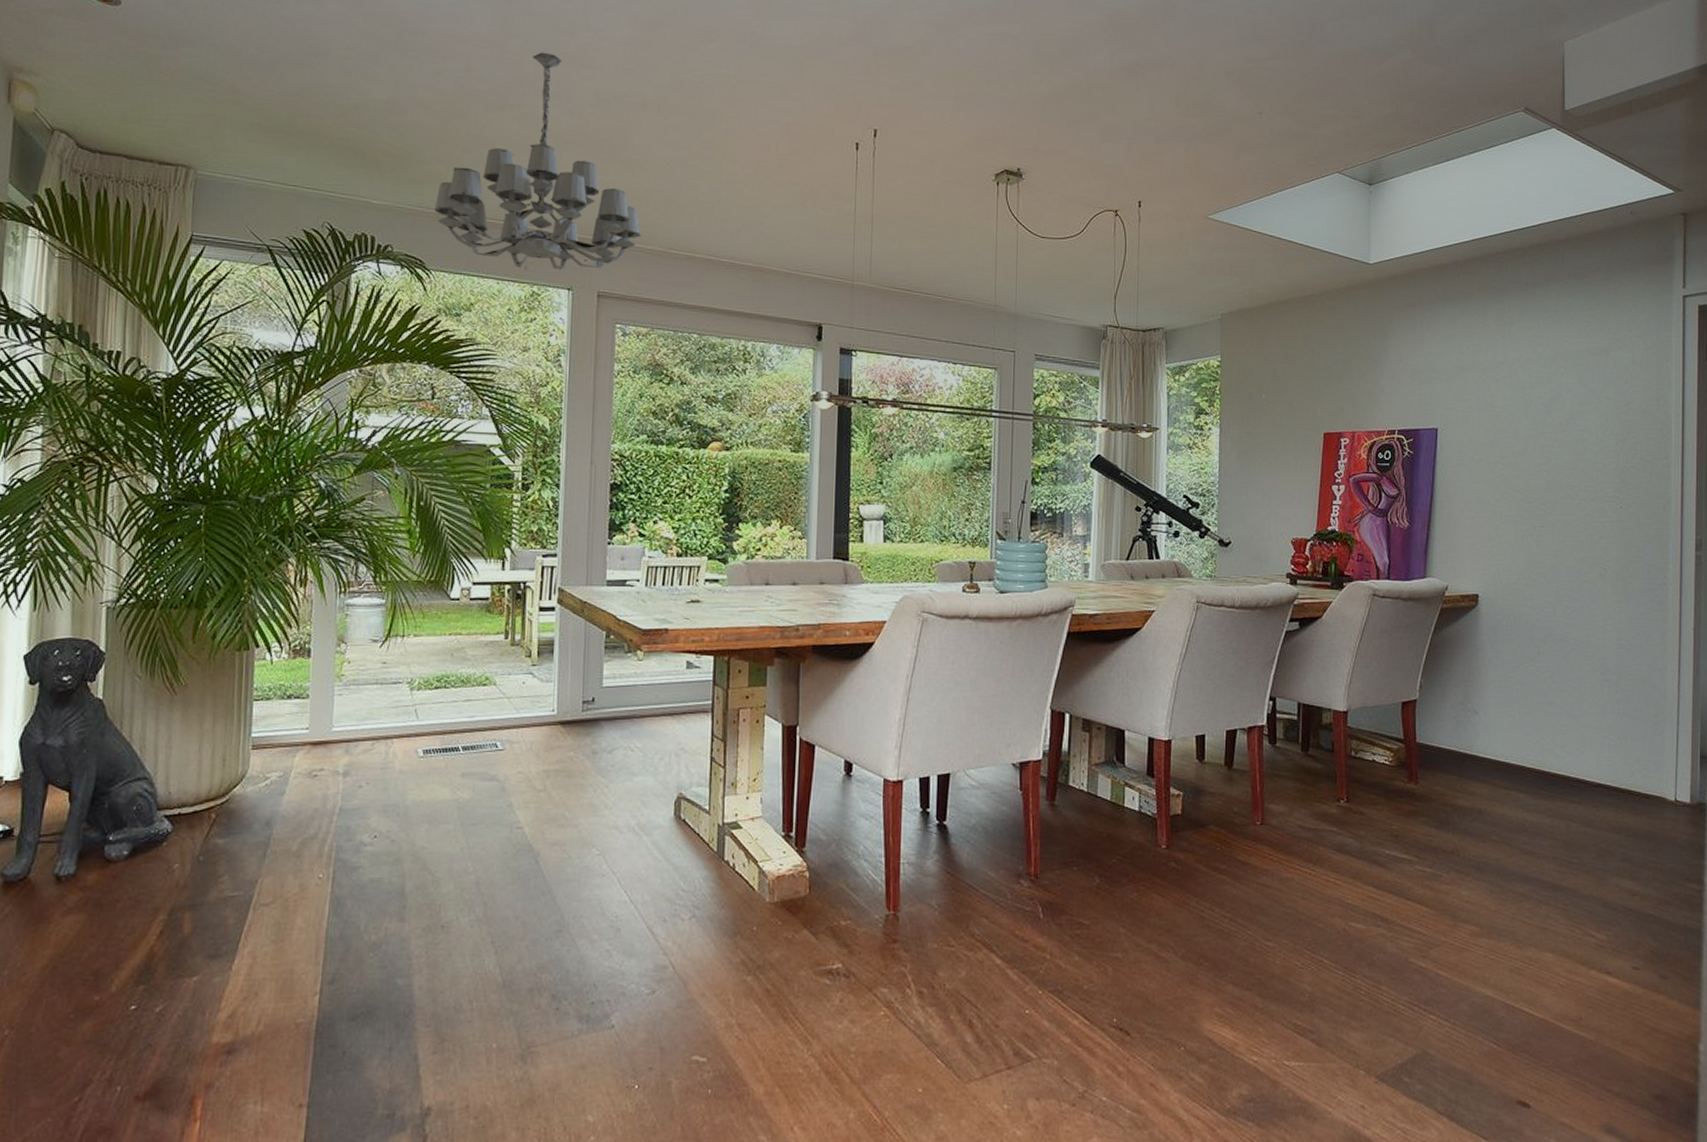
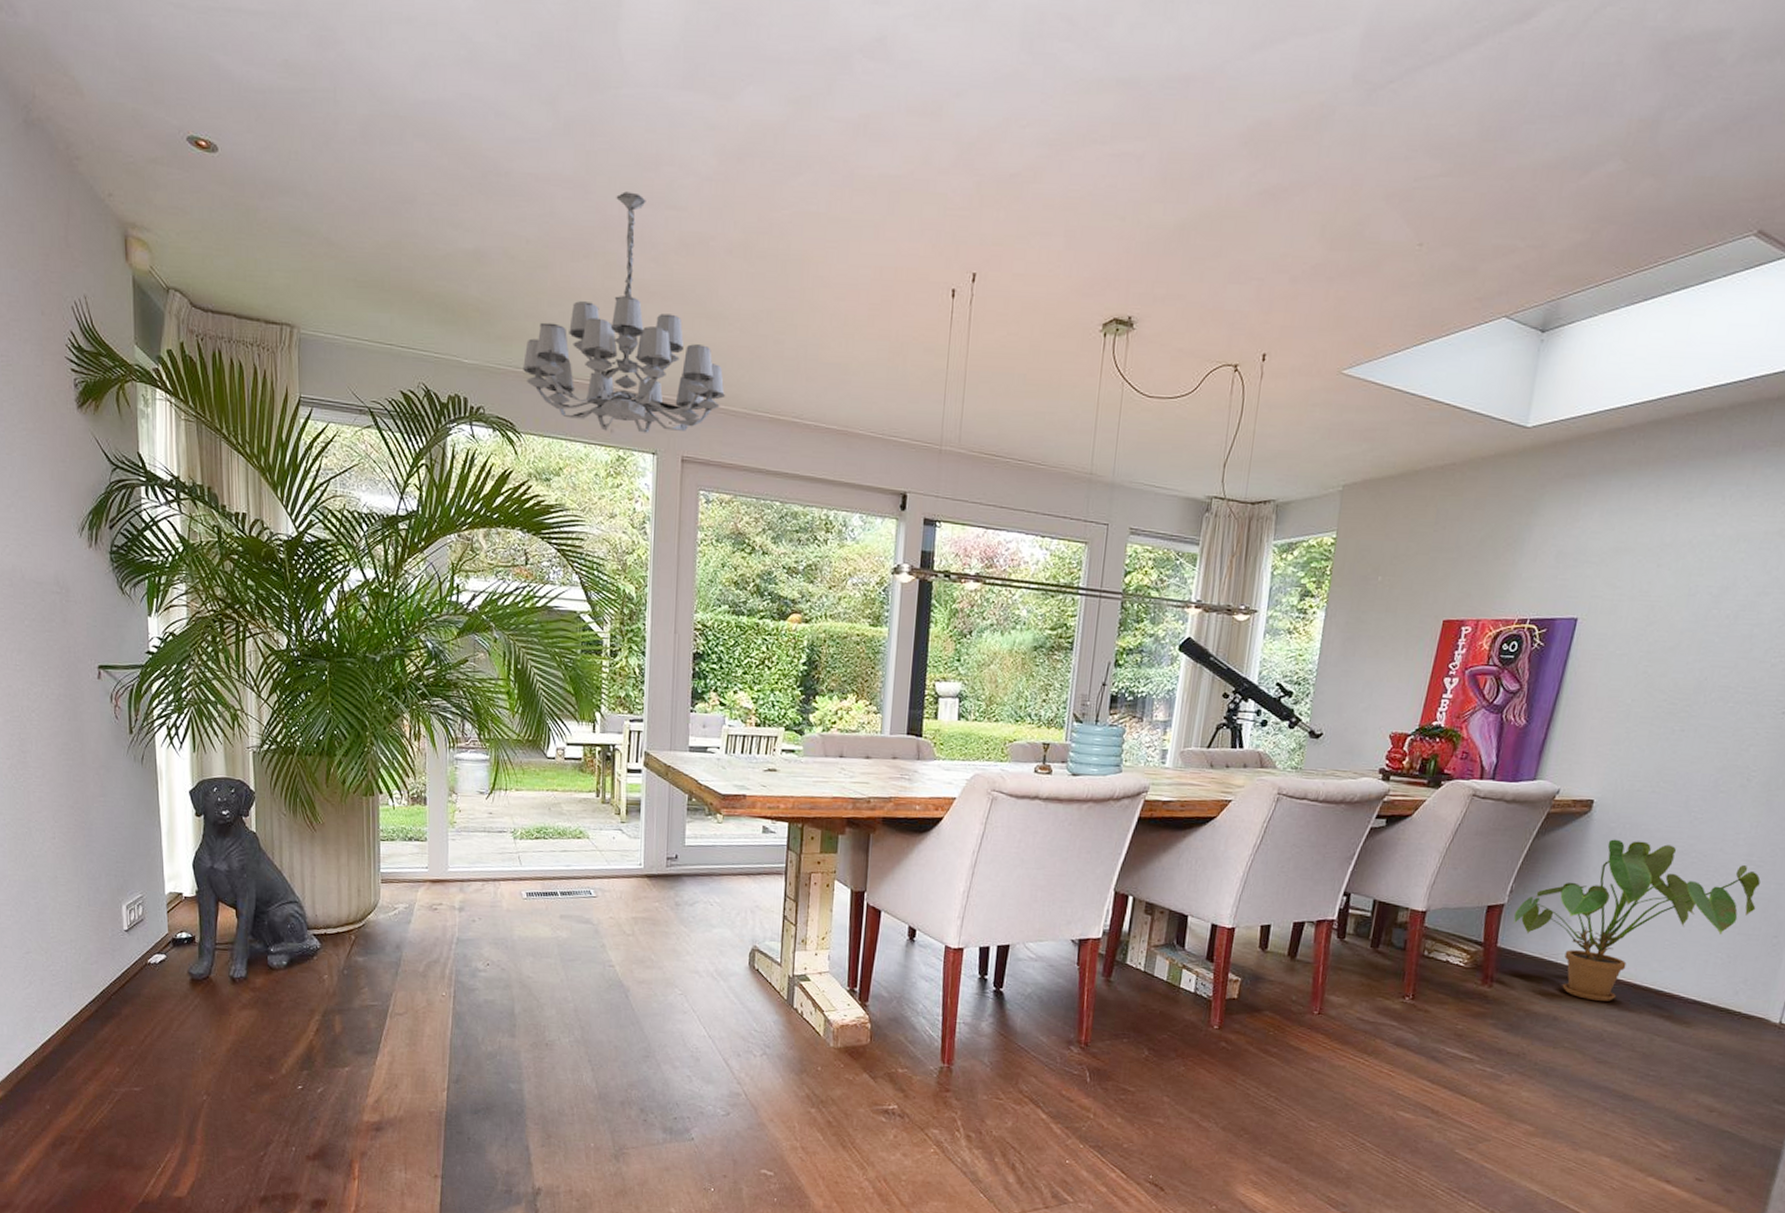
house plant: none [1426,631,1634,792] -> present [1512,839,1761,1002]

